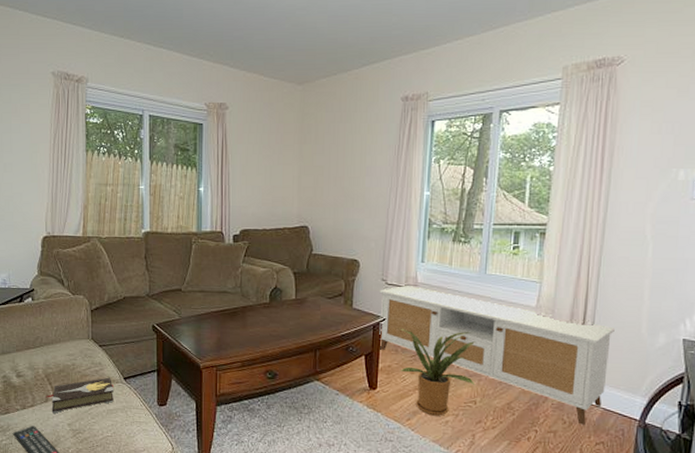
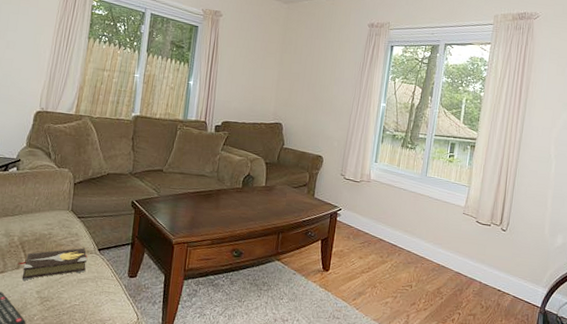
storage bench: present [379,286,615,425] -> none [335,181,524,310]
house plant: present [398,328,475,416] -> none [350,217,414,298]

